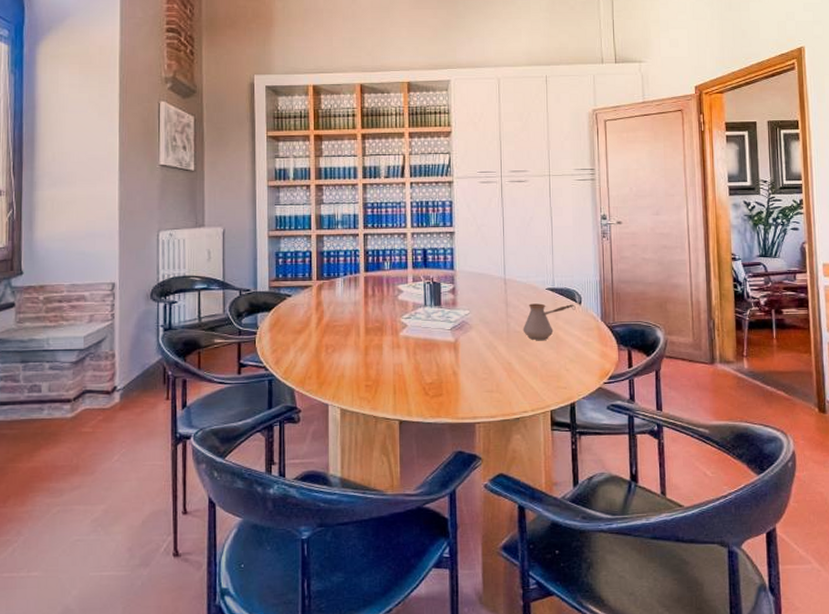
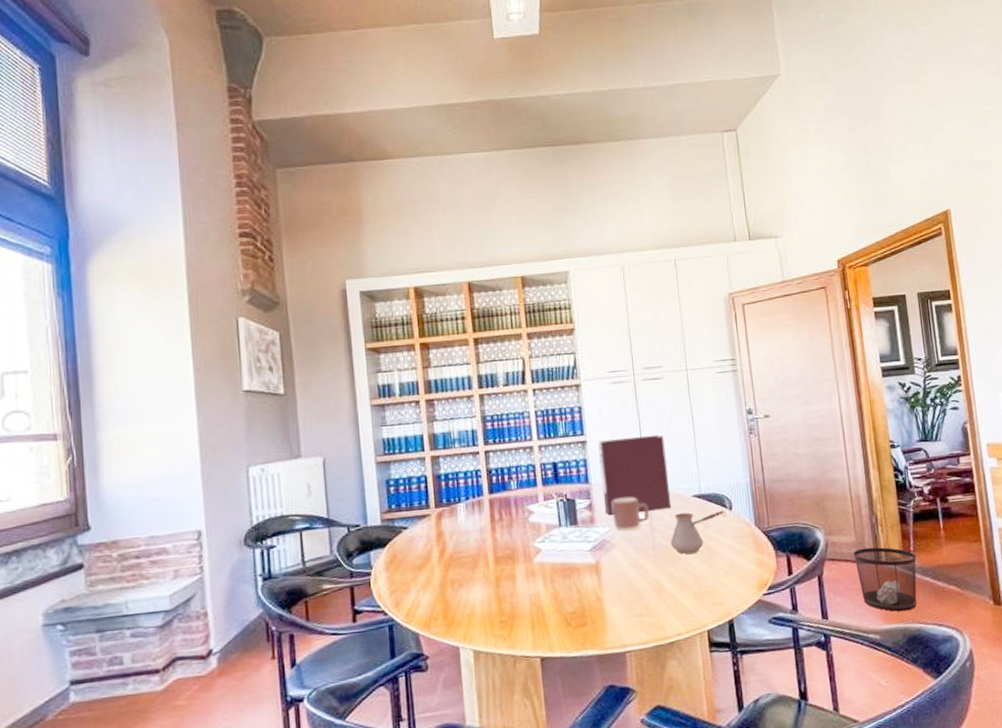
binder: none [465,231,527,301] -> present [598,434,672,516]
mug: none [473,285,505,315] -> present [611,496,649,531]
waste bin: none [690,349,749,410] -> present [853,547,917,612]

